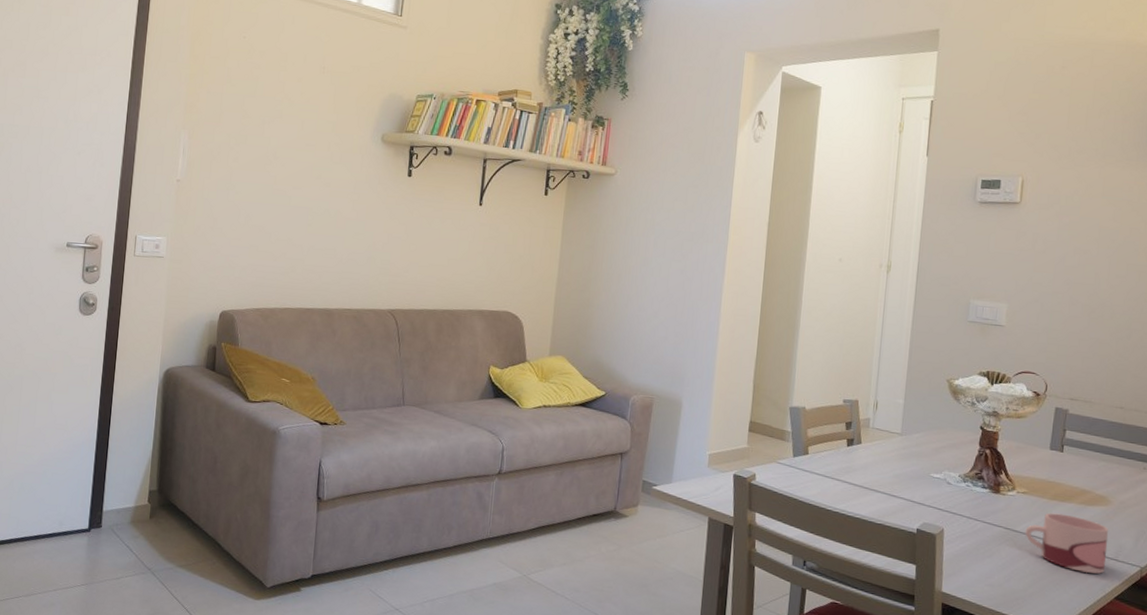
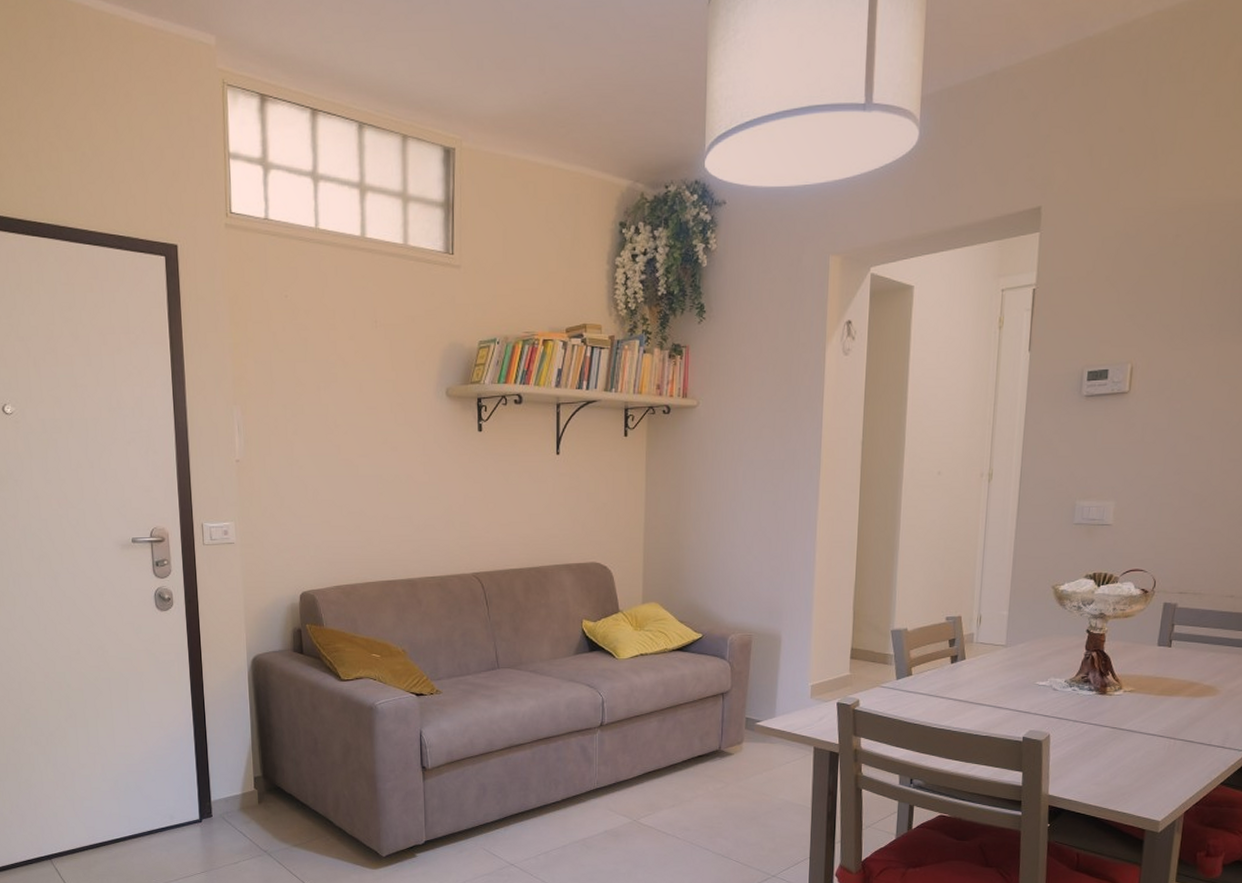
mug: present [1025,512,1109,574] -> none [1131,708,1217,763]

